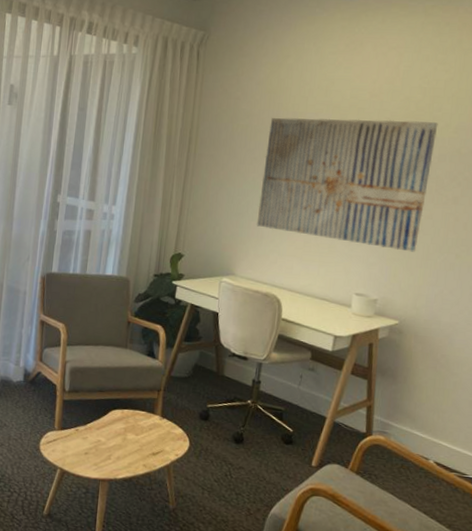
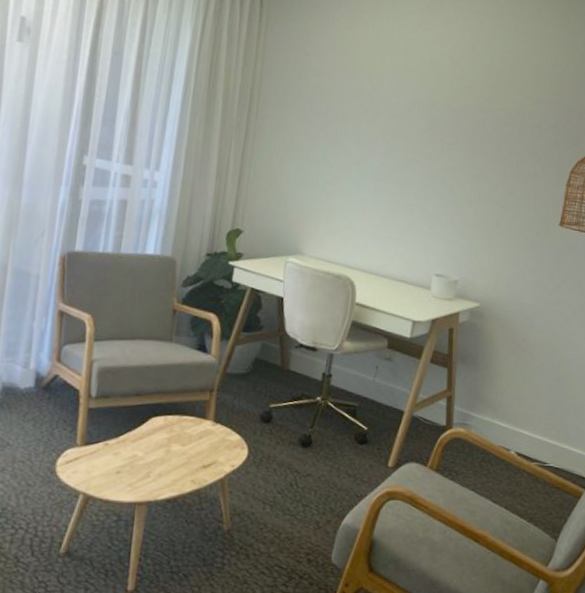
wall art: present [256,117,438,252] -> none [327,78,519,230]

